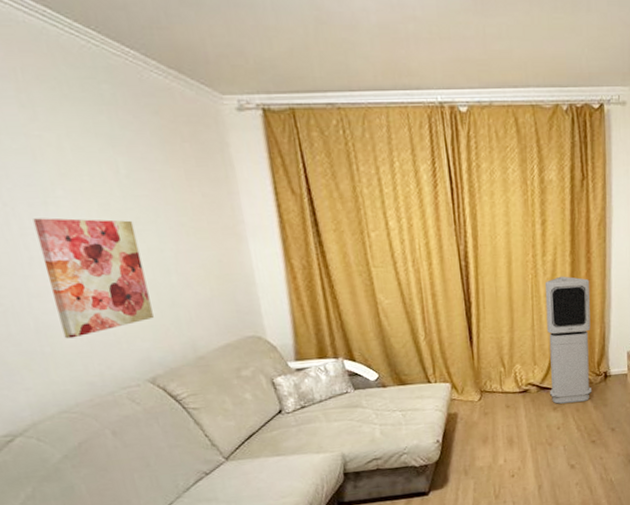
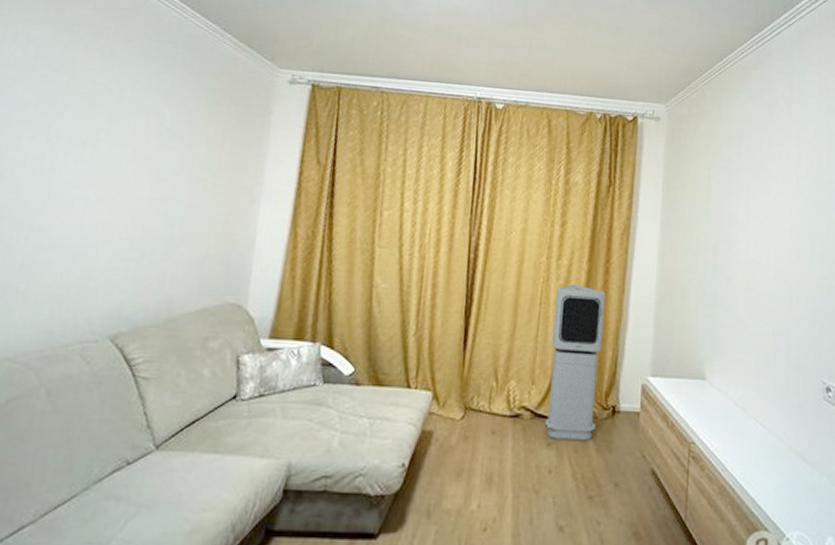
wall art: present [33,218,154,339] -> none [45,155,158,279]

